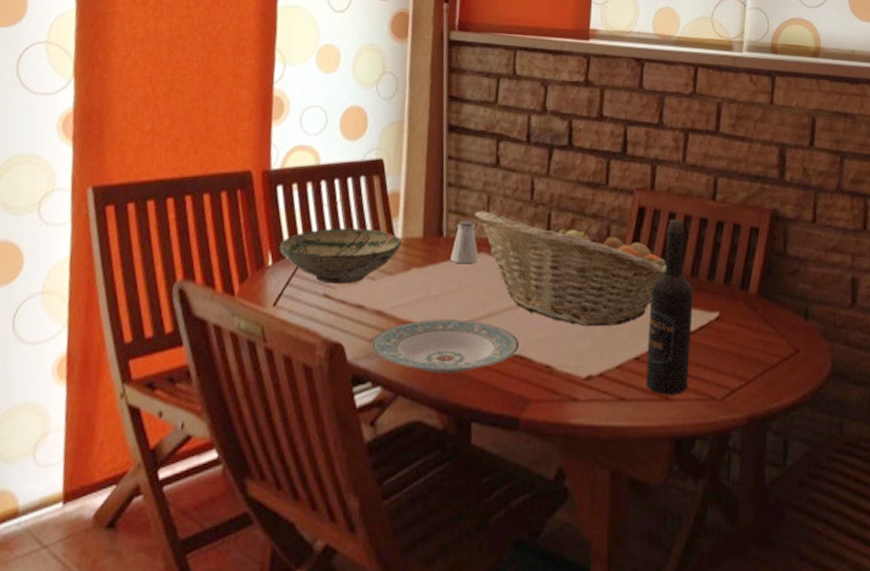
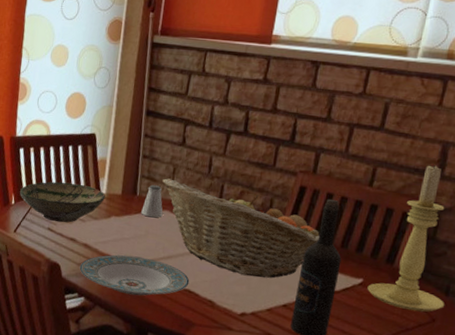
candle holder: none [725,169,806,343] -> present [367,164,445,312]

